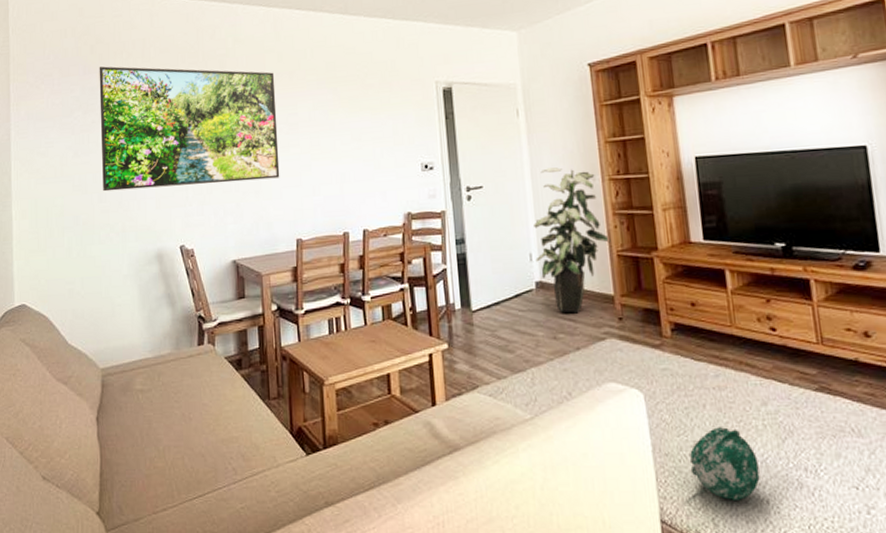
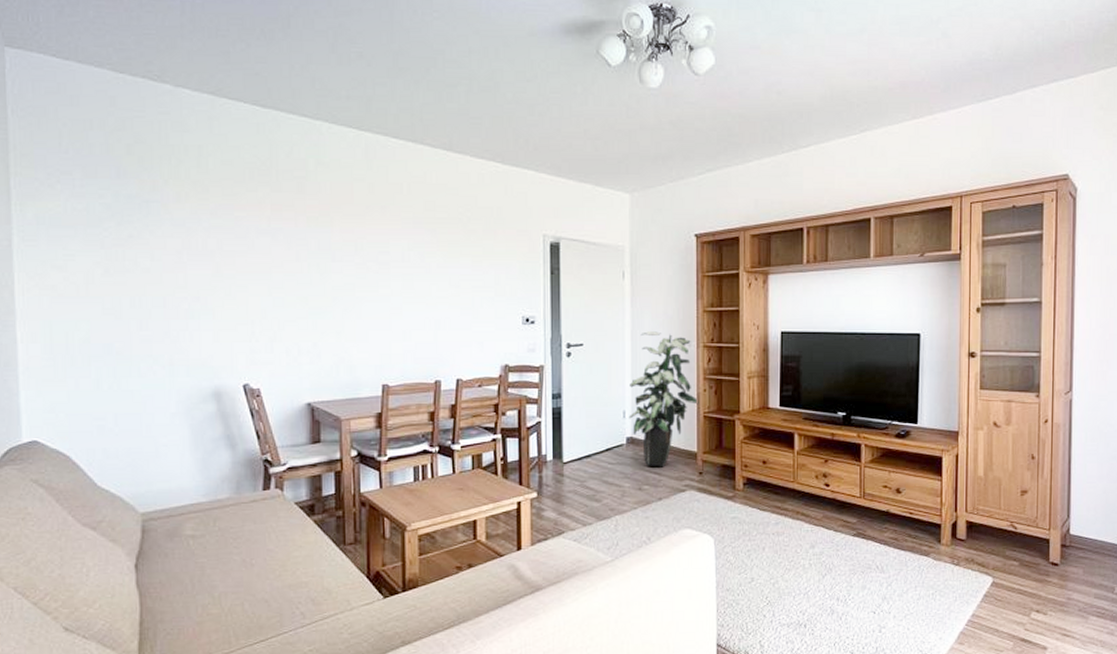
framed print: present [99,66,280,192] -> none [138,172,366,320]
ball: present [690,427,760,502] -> none [746,566,801,627]

